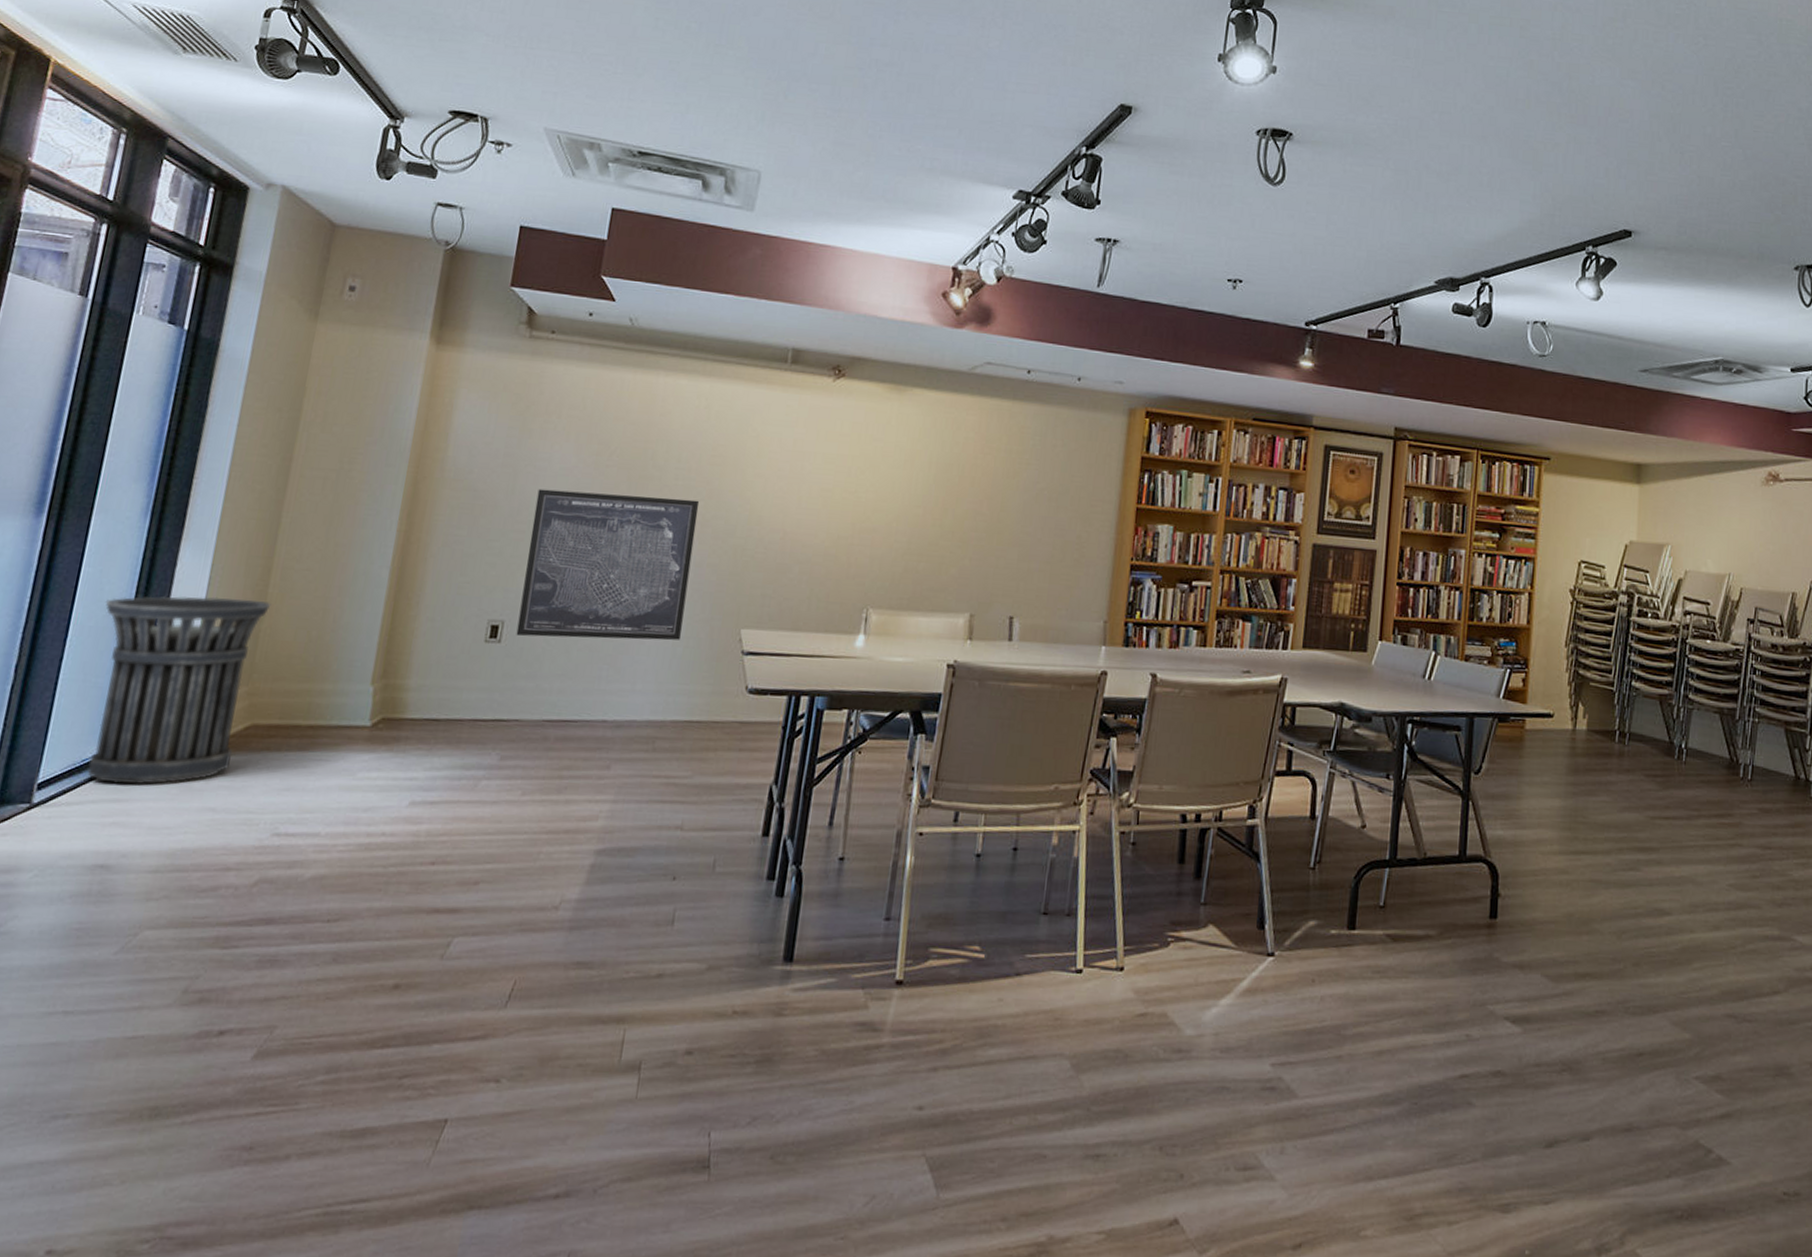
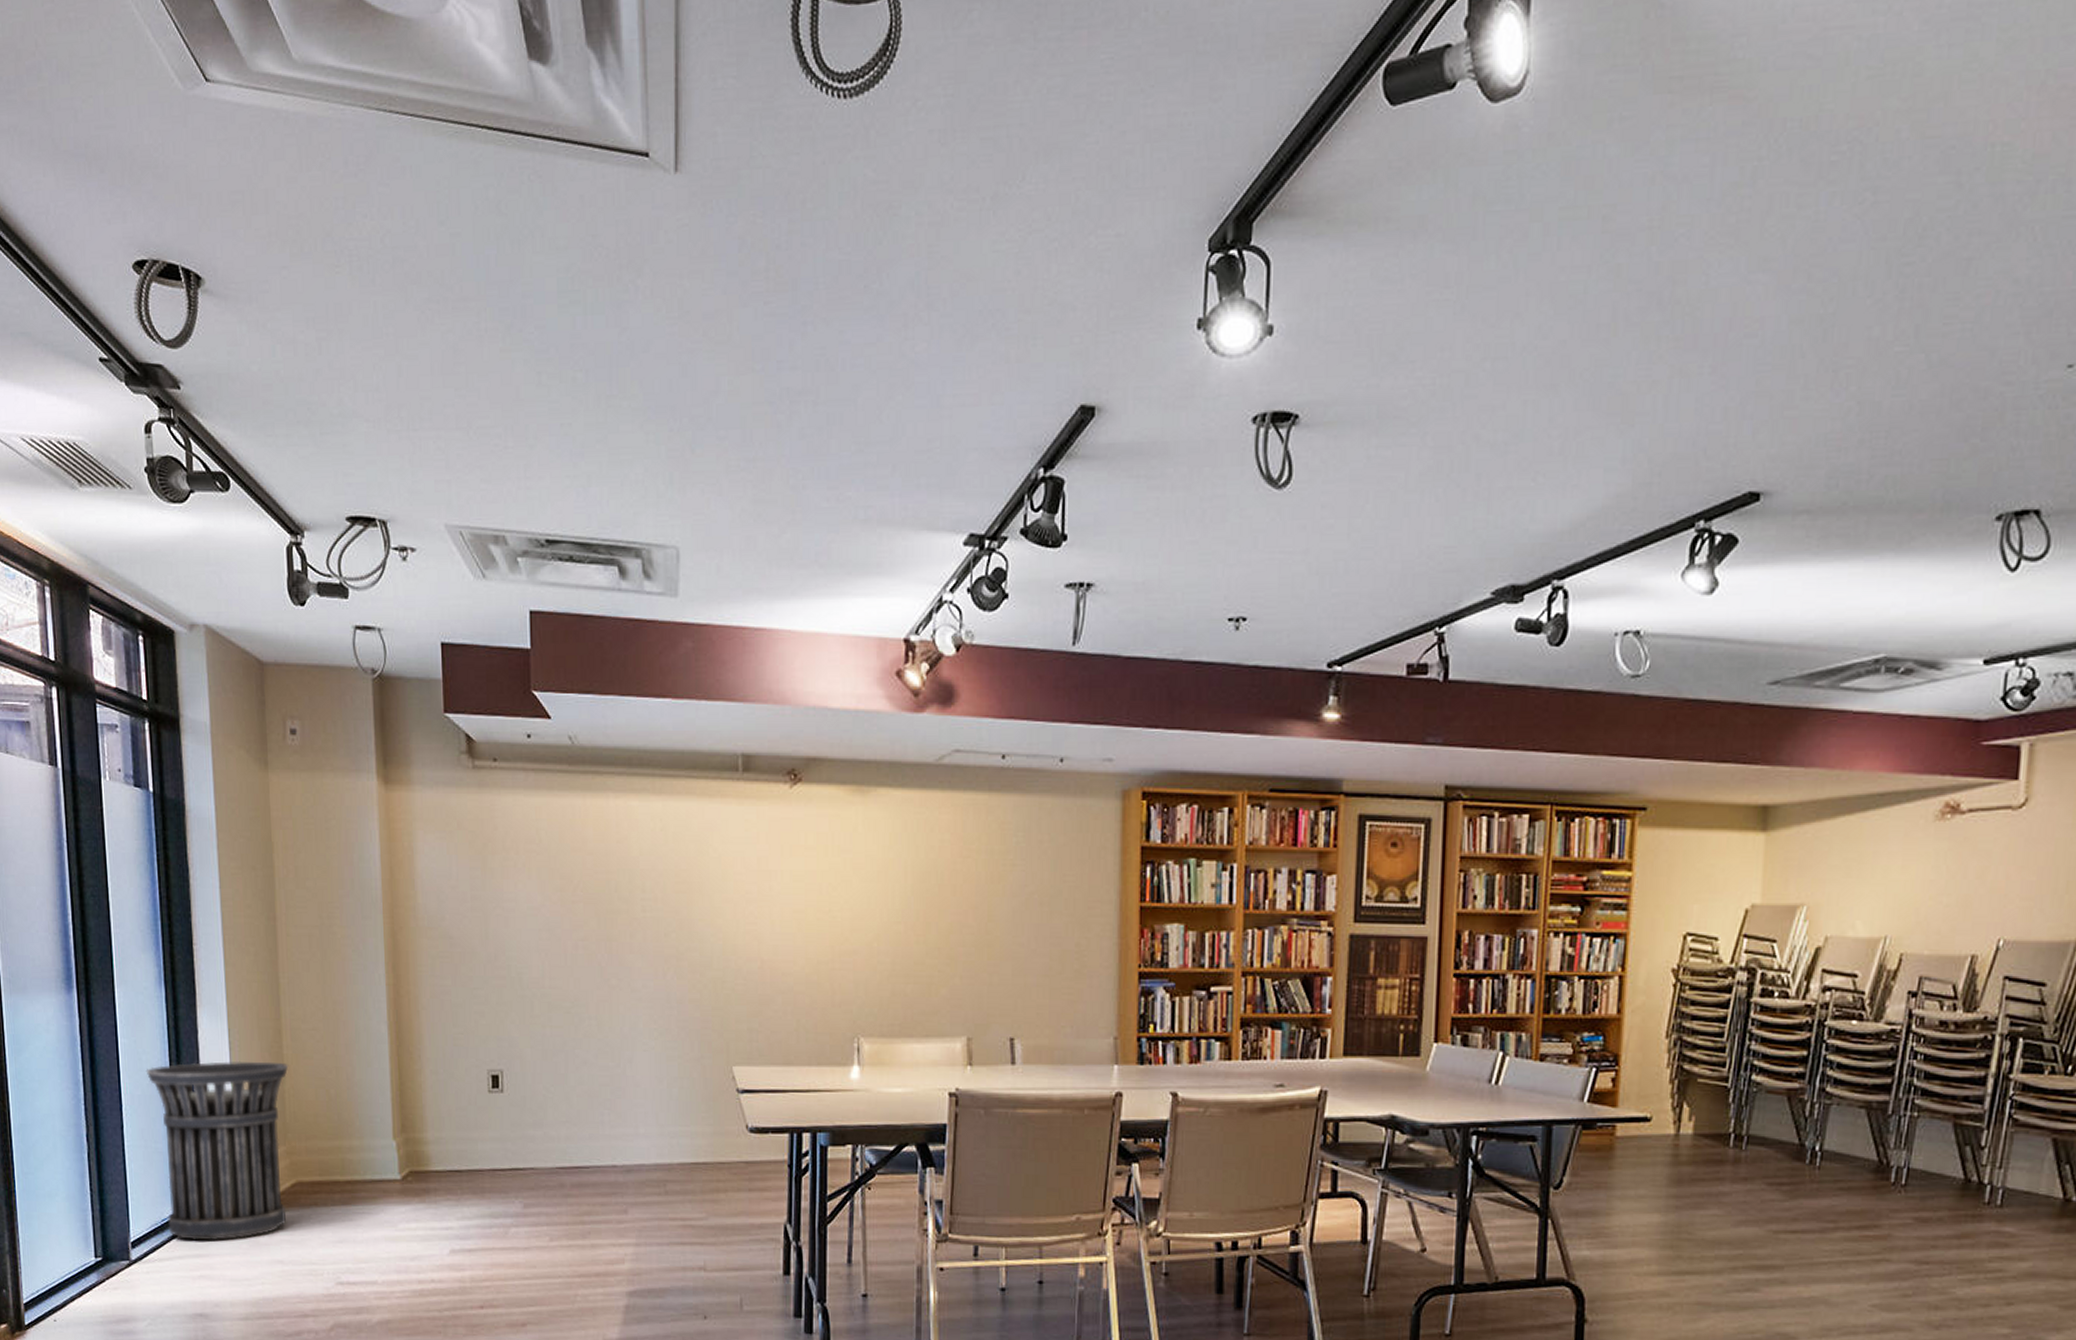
wall art: present [516,488,700,641] -> none [510,931,674,1085]

